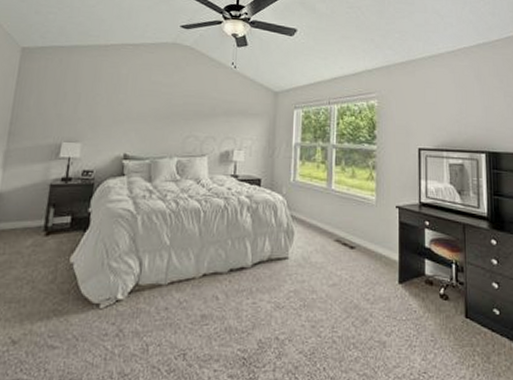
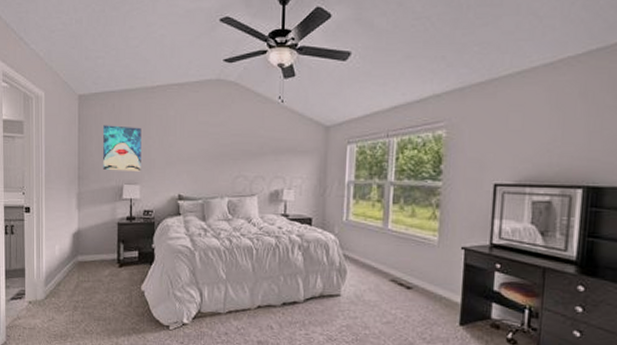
wall art: none [40,79,90,129] -> present [103,125,142,172]

